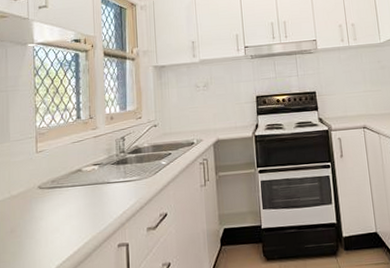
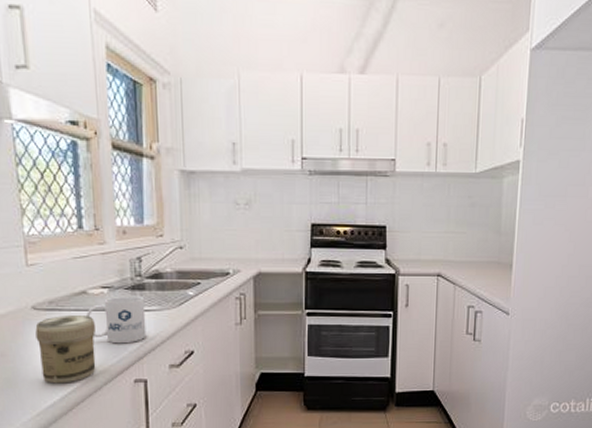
jar: none [40,189,87,254] -> present [35,314,96,384]
mug: none [81,169,128,213] -> present [86,295,147,344]

